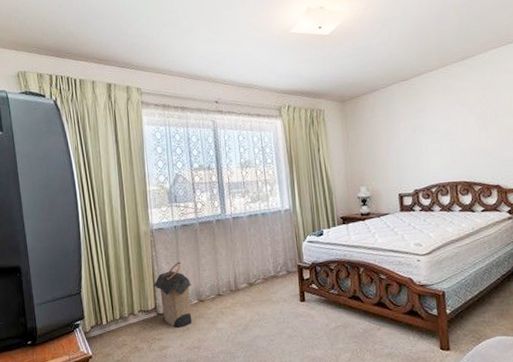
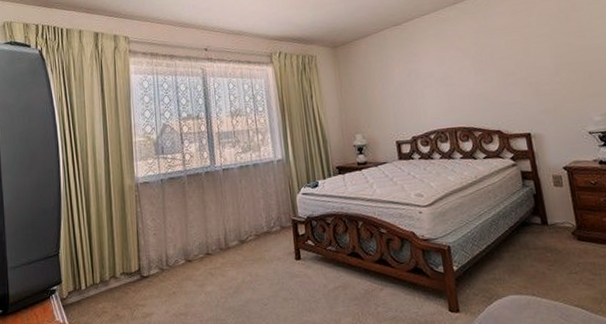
laundry hamper: present [153,261,193,329] -> none [138,218,180,293]

